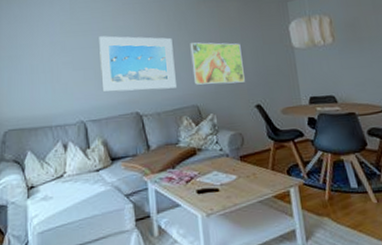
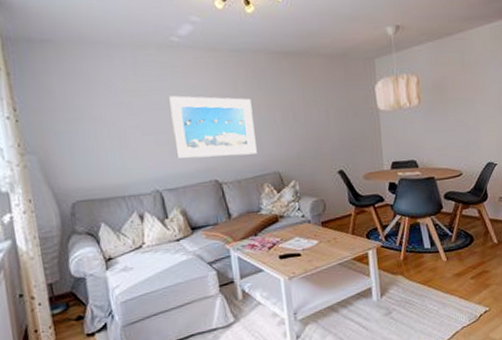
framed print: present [190,42,245,85] -> none [270,103,328,151]

